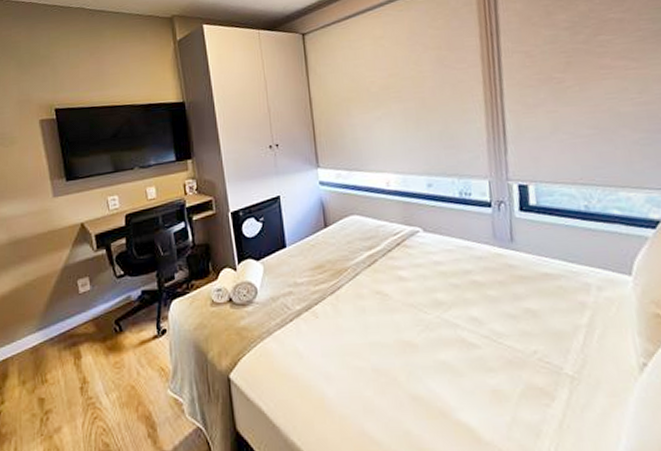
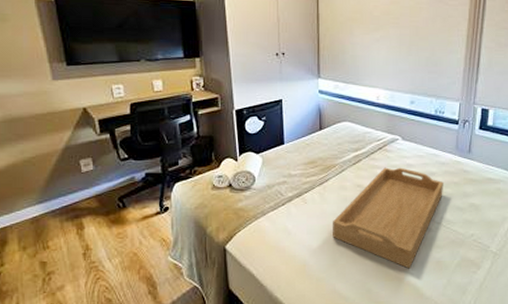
serving tray: none [352,266,486,402] -> present [333,167,443,269]

